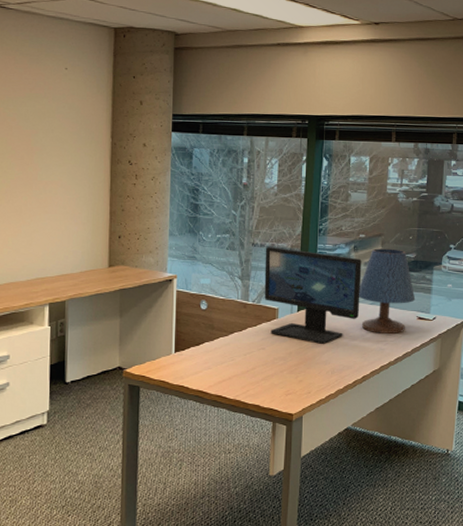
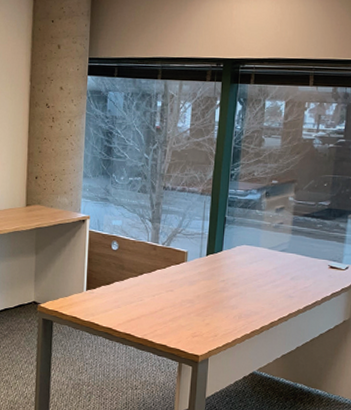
computer monitor: present [264,246,362,344] -> none [174,190,273,289]
table lamp: present [359,248,416,334] -> none [269,195,328,282]

